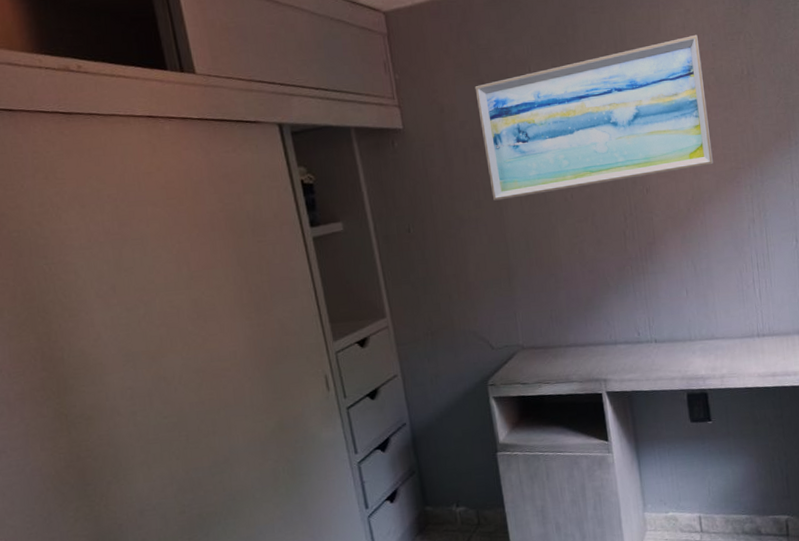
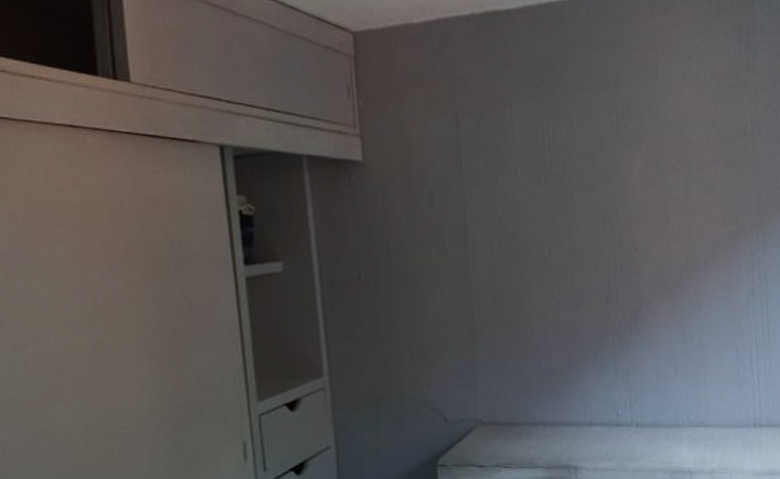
wall art: present [475,34,713,201] -> none [448,83,711,250]

